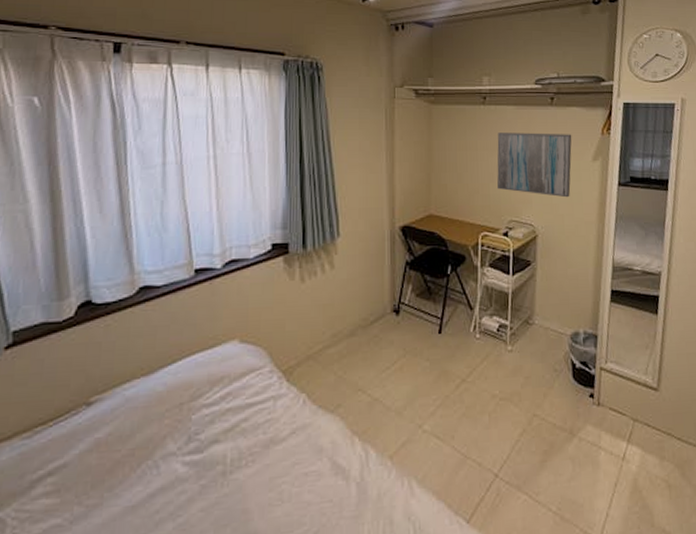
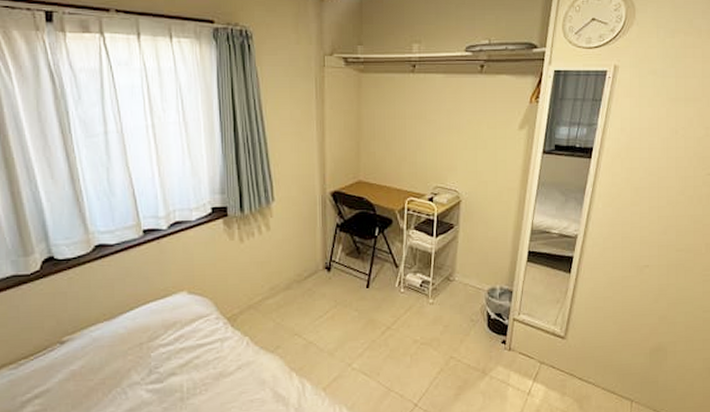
wall art: present [497,133,572,198] -> none [424,101,500,165]

